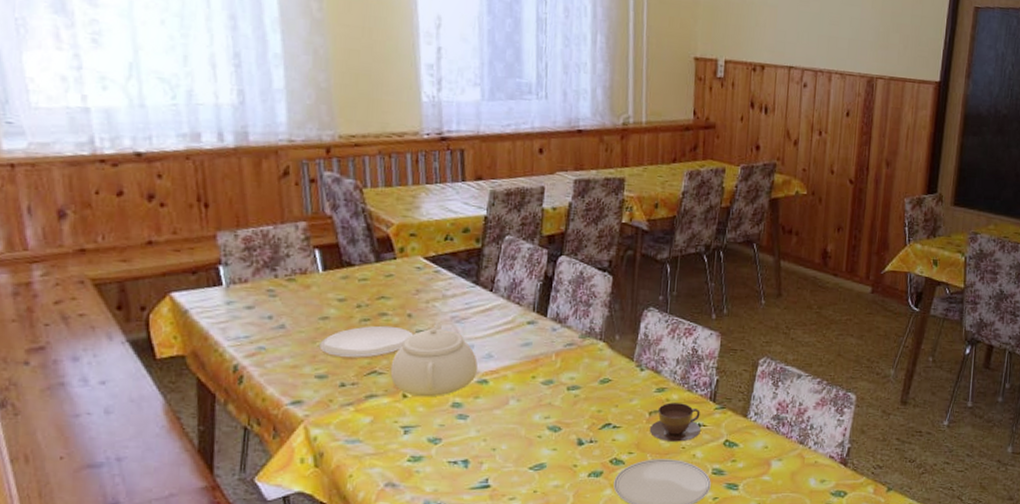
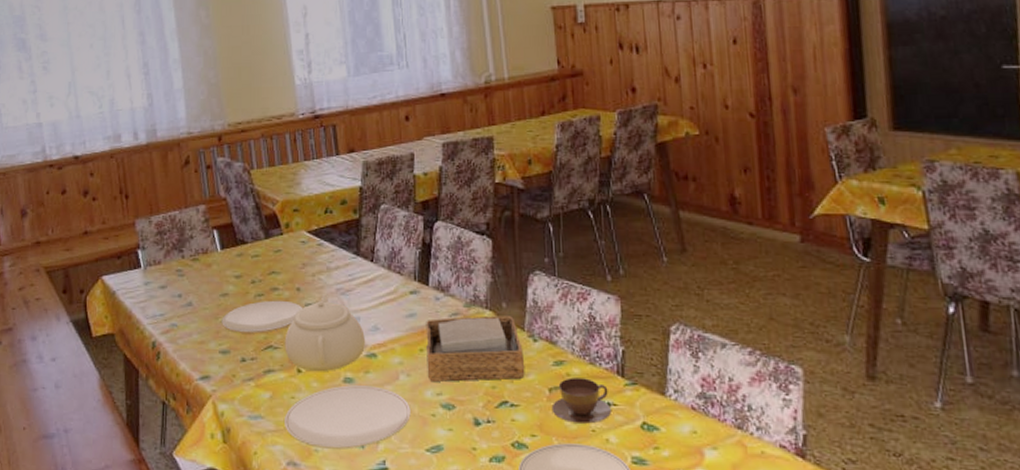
plate: none [385,410,518,470] -> present [285,385,411,450]
napkin holder: none [537,347,630,406] -> present [426,316,525,382]

